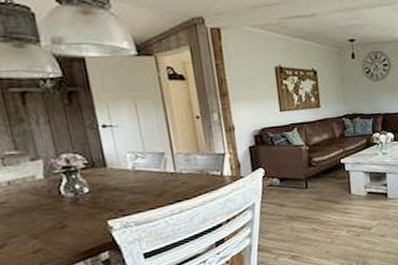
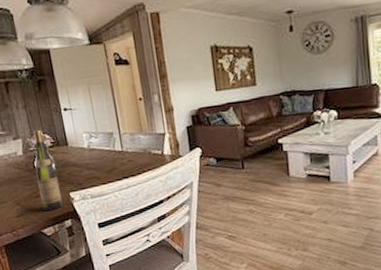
wine bottle: none [60,148,98,244] -> present [33,129,63,211]

